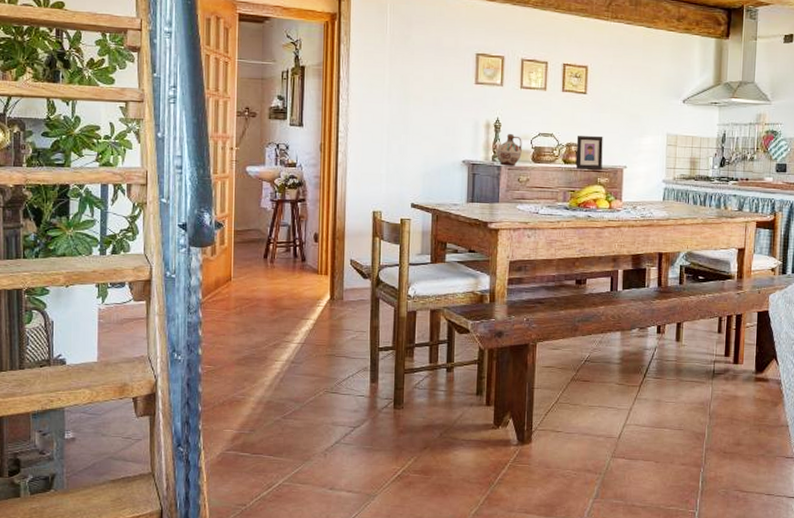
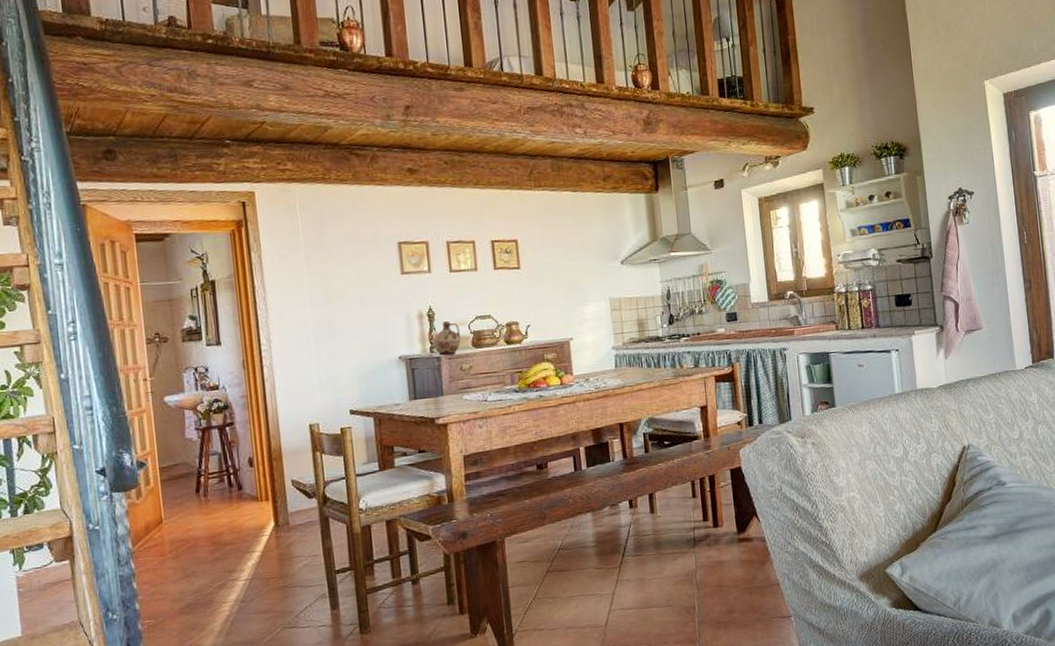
picture frame: present [576,136,603,170] -> none [516,311,547,348]

